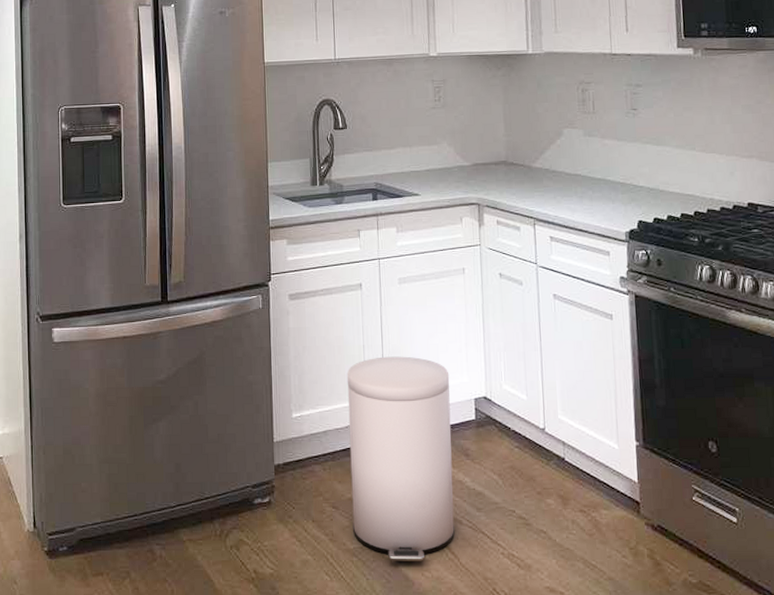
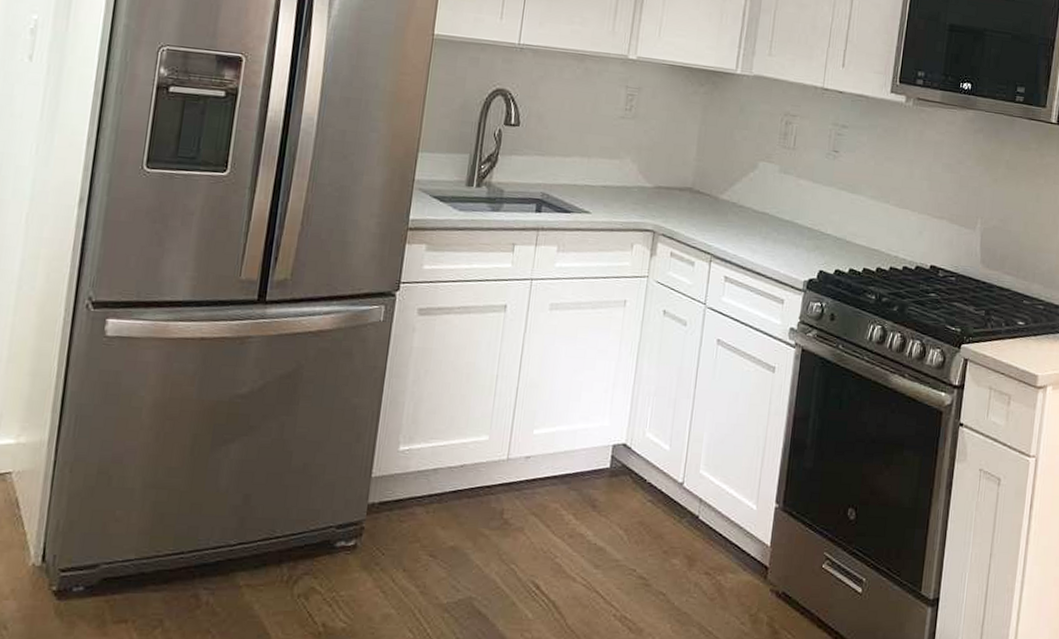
pedal bin: present [346,356,456,561] -> none [449,390,590,620]

